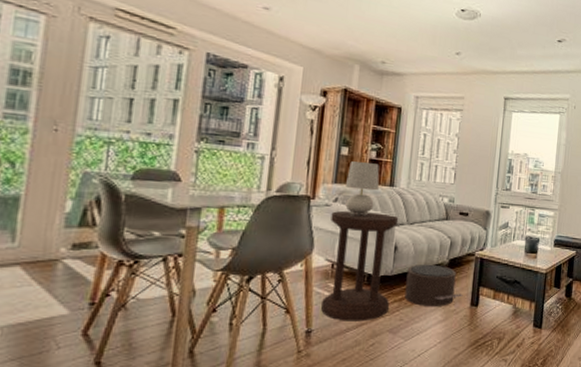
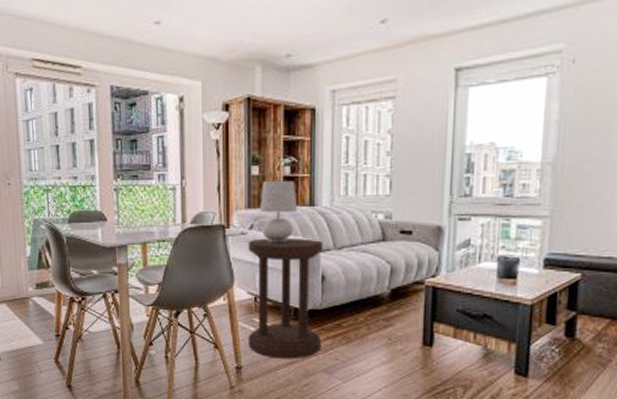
pouf: present [404,264,463,306] -> none [338,295,412,345]

